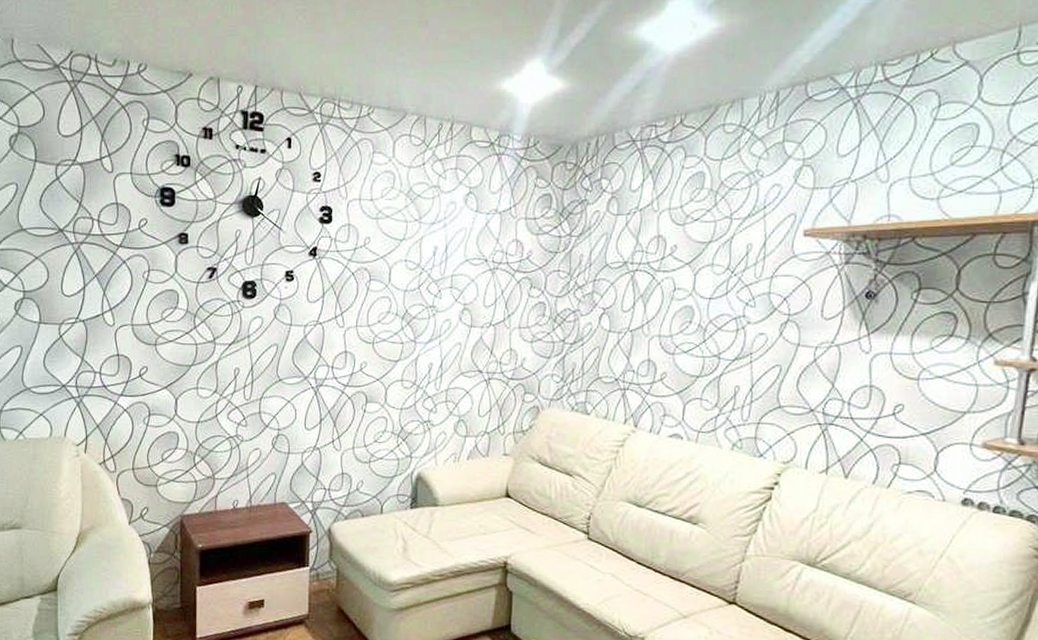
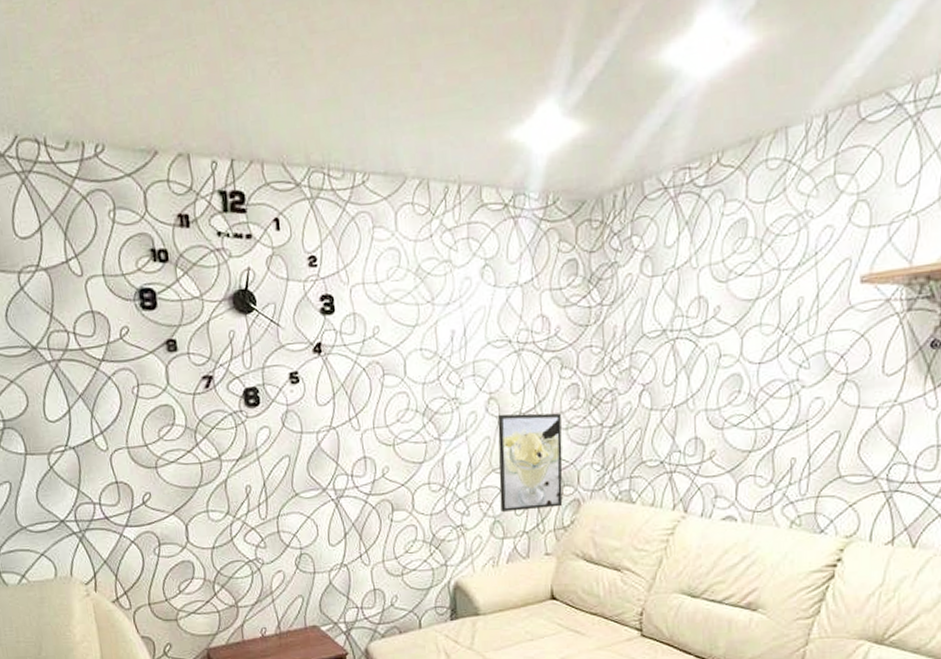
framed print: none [465,324,527,413] -> present [497,413,563,512]

